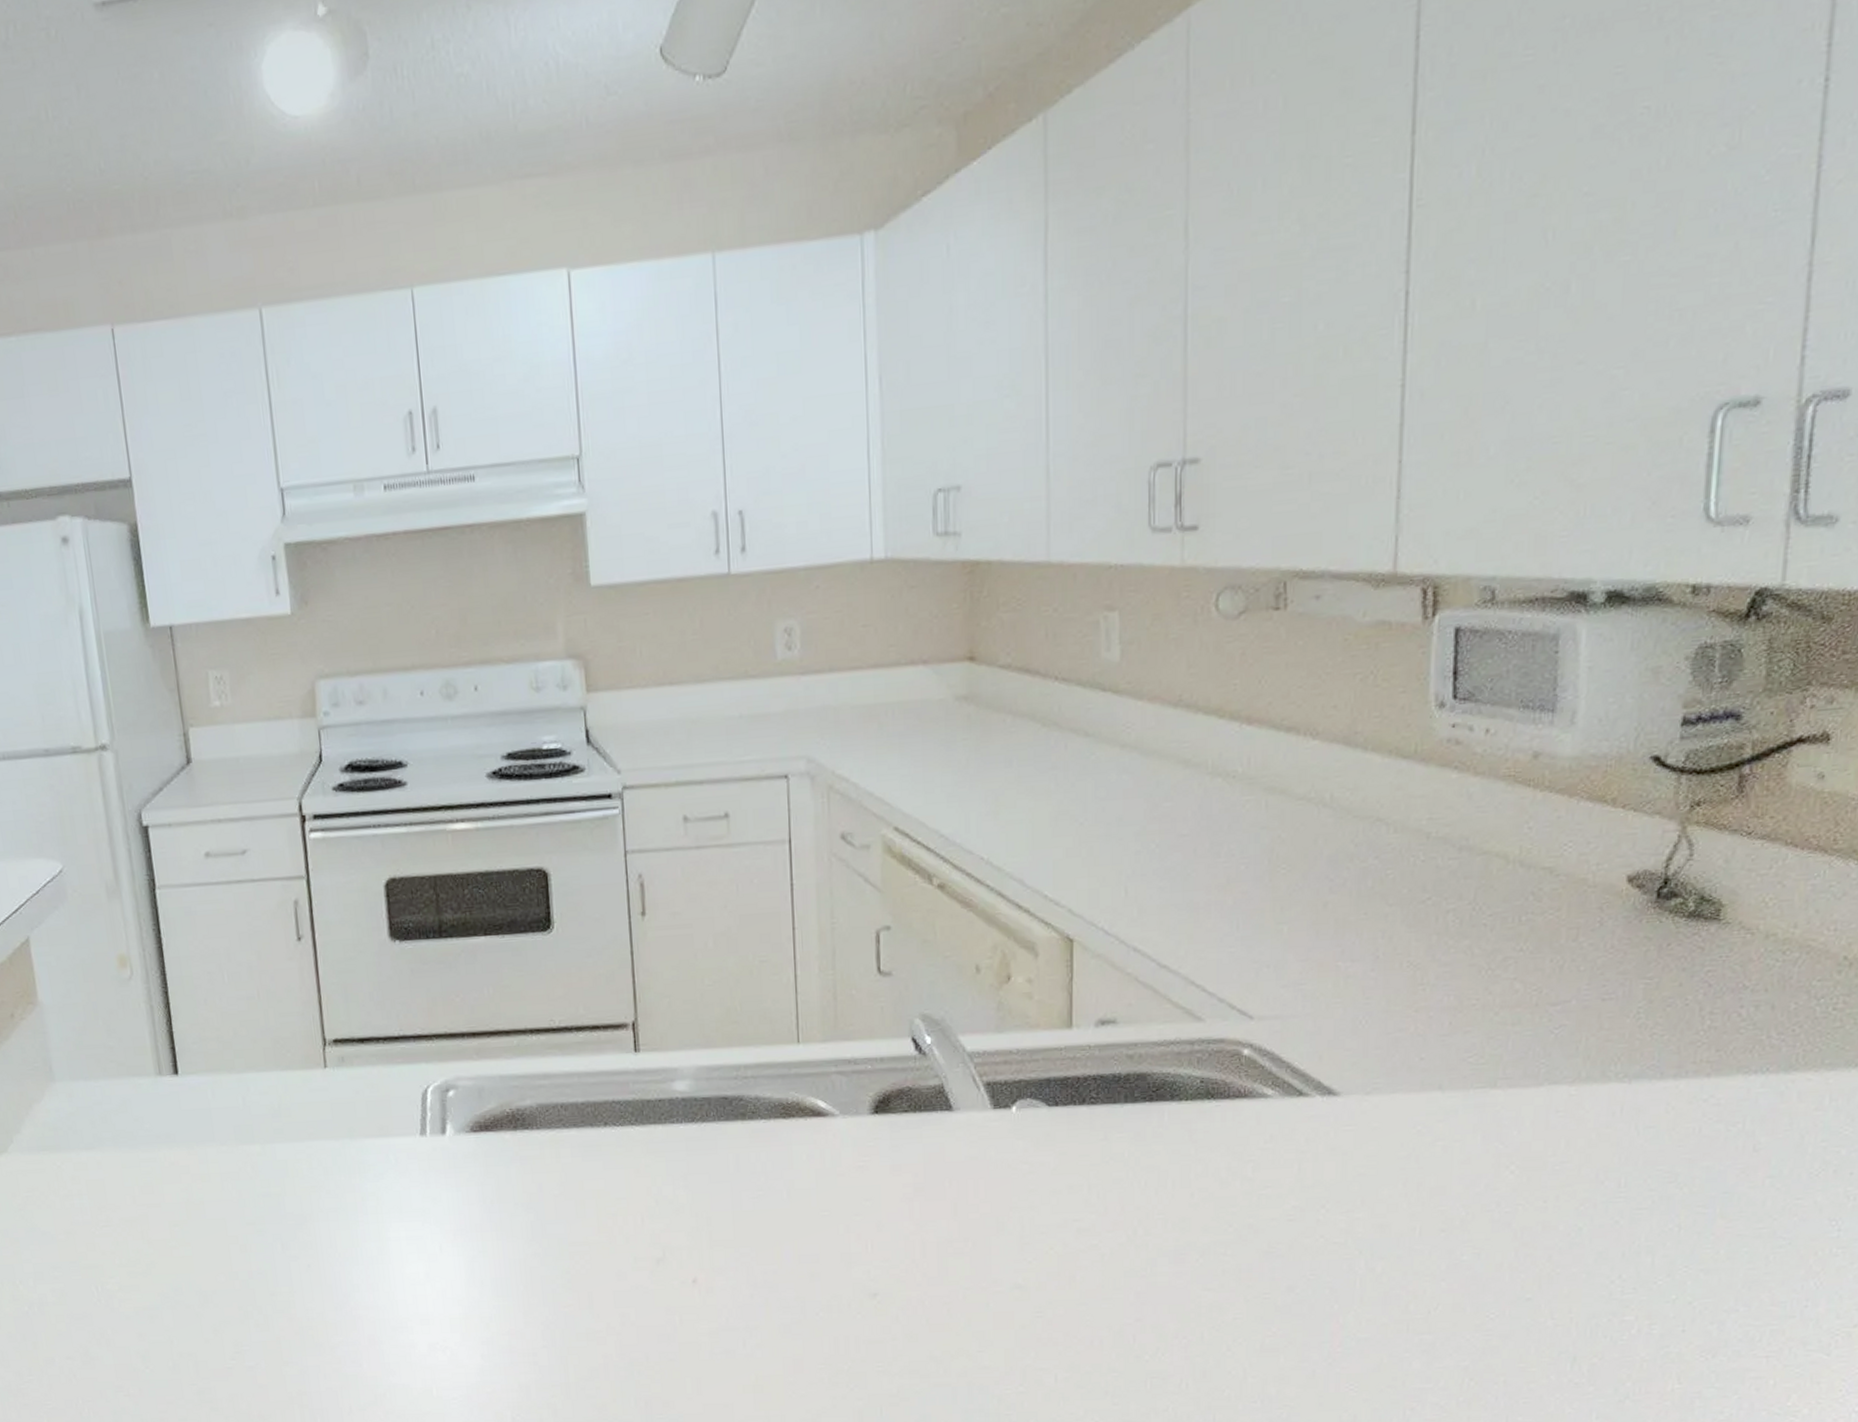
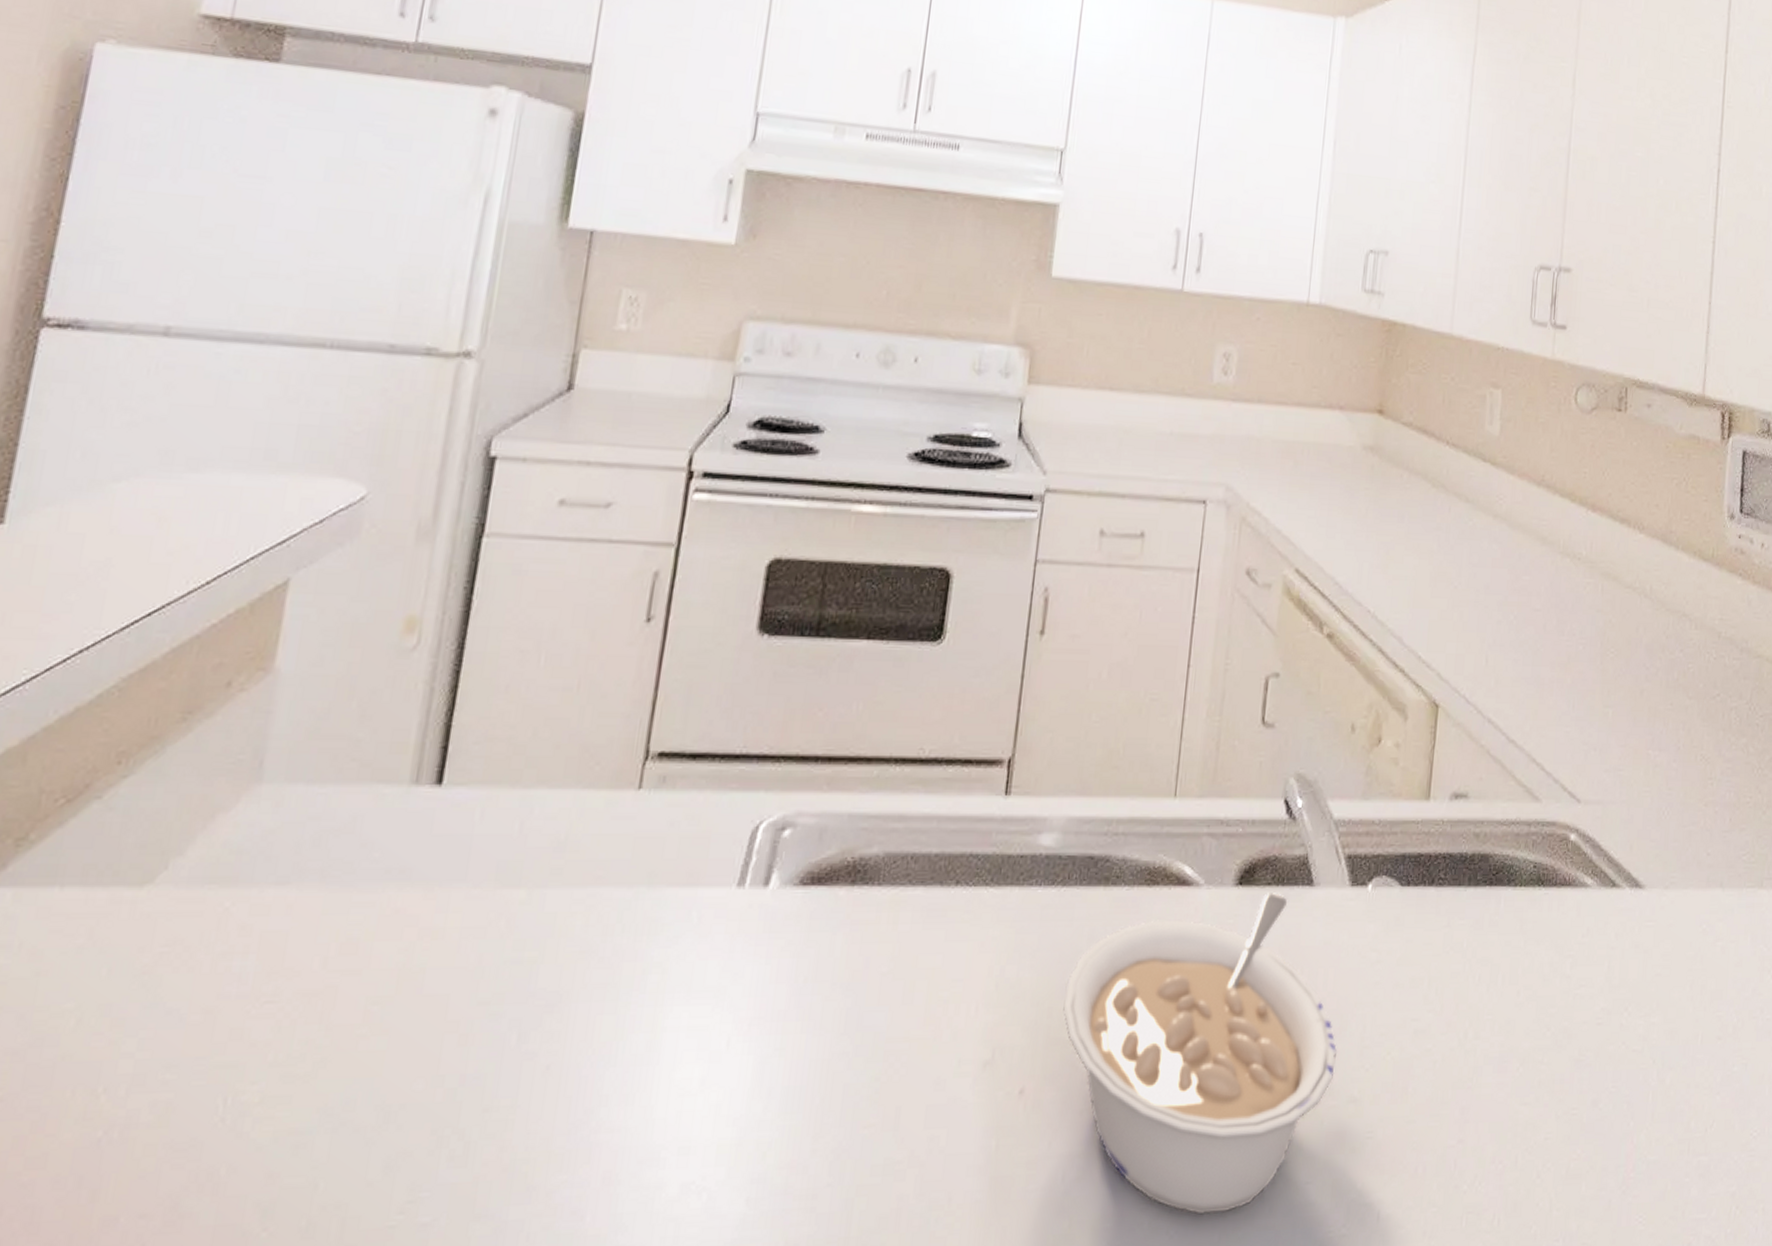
legume: none [719,1118,997,1373] -> present [1063,893,1338,1215]

